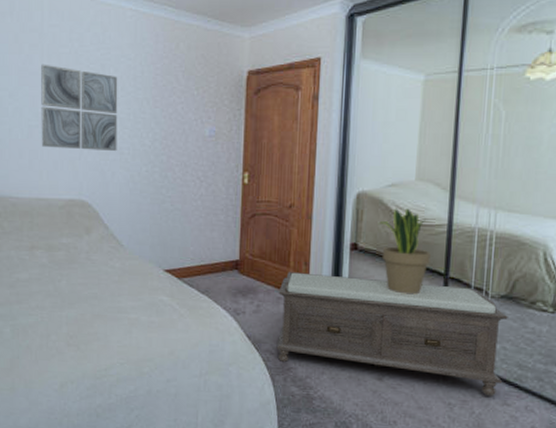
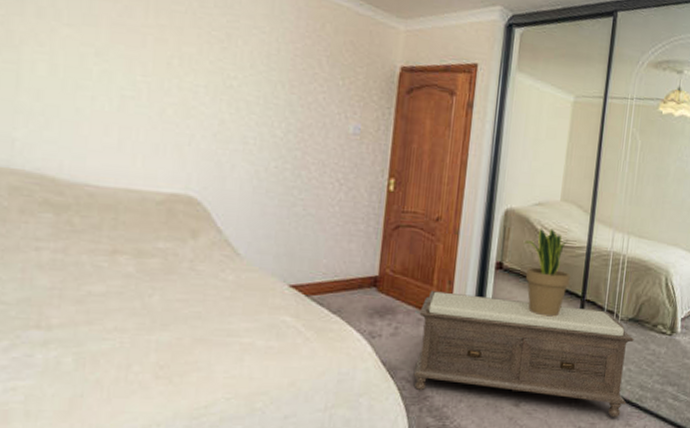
wall art: present [41,64,118,152] -> none [137,20,248,141]

